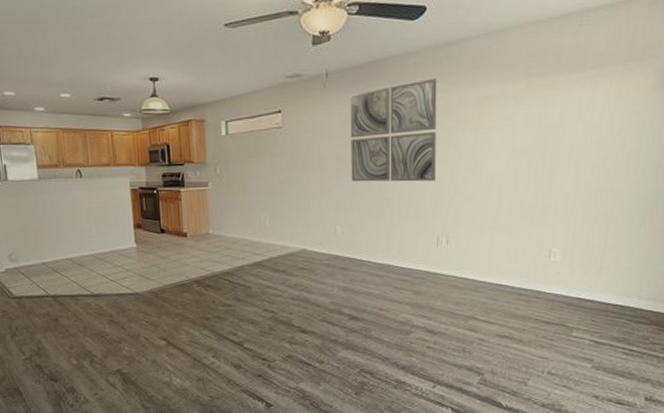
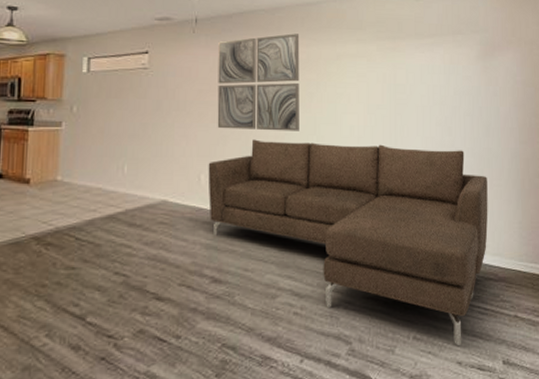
sofa: none [343,190,650,381] -> present [208,139,488,346]

